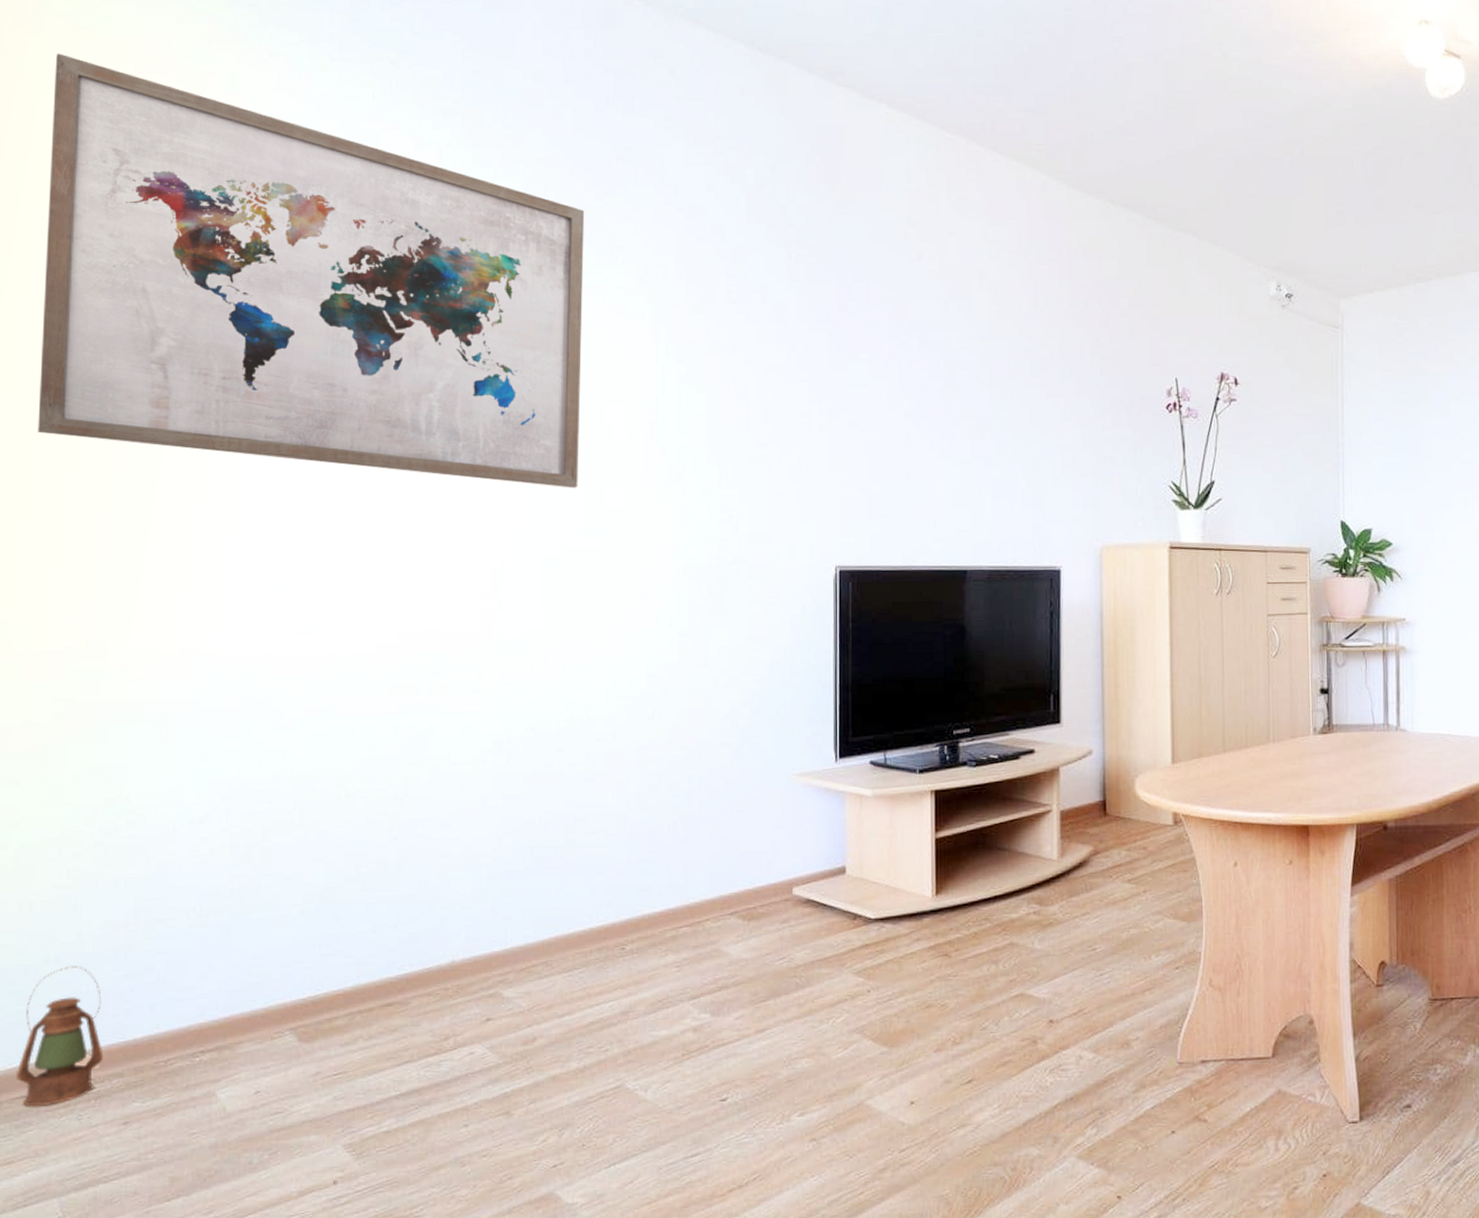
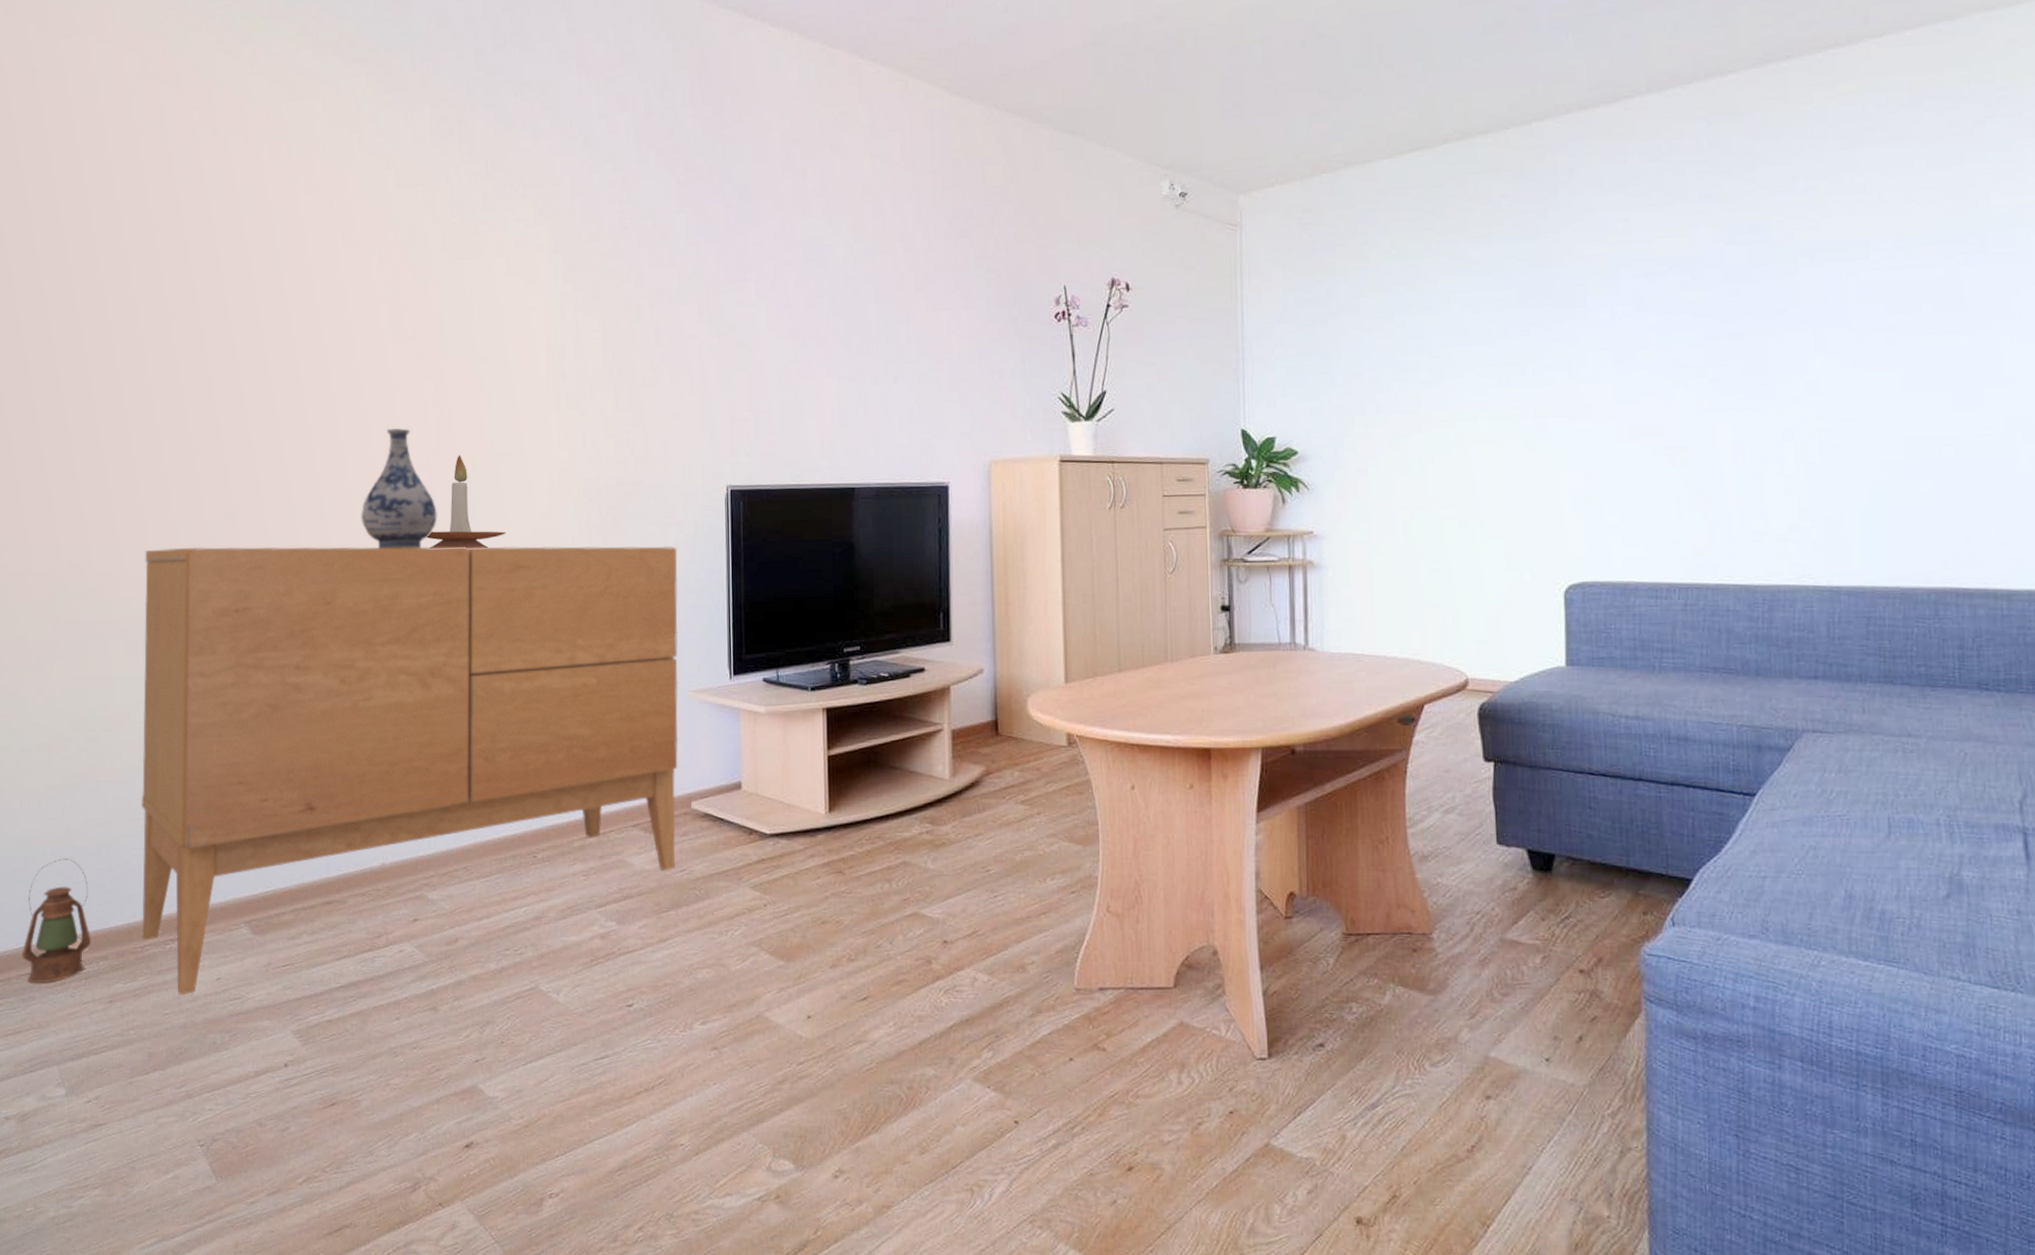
wall art: present [38,53,585,488] -> none [25,30,487,415]
sideboard: none [166,622,783,1113] -> present [140,546,679,996]
vase: none [435,500,522,627] -> present [361,428,437,549]
candle holder: none [509,529,598,627] -> present [426,455,506,549]

